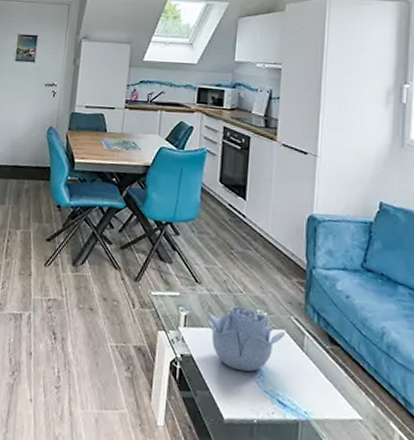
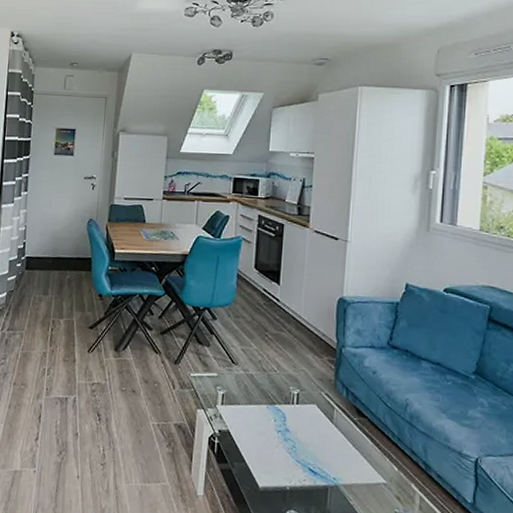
decorative bowl: present [206,305,285,372] -> none [243,384,316,444]

